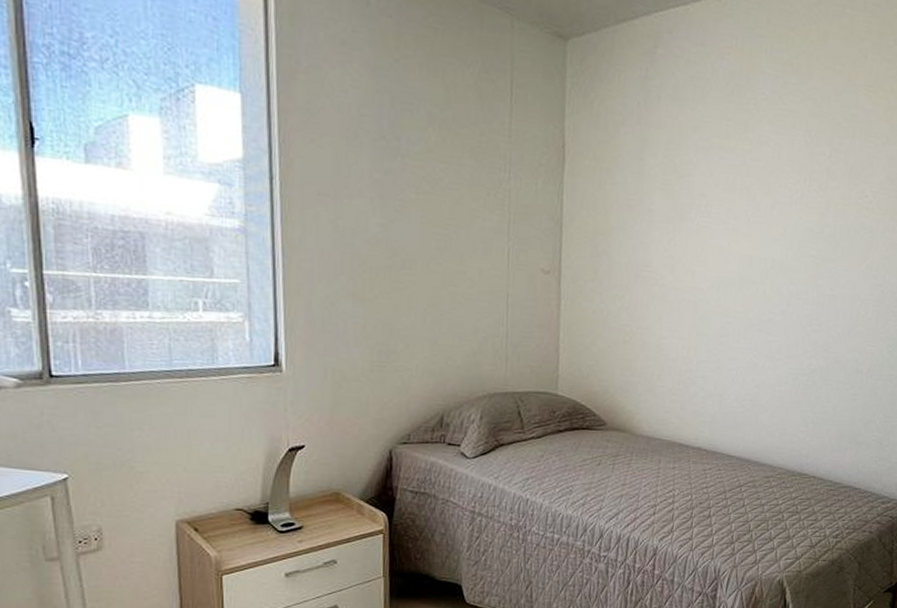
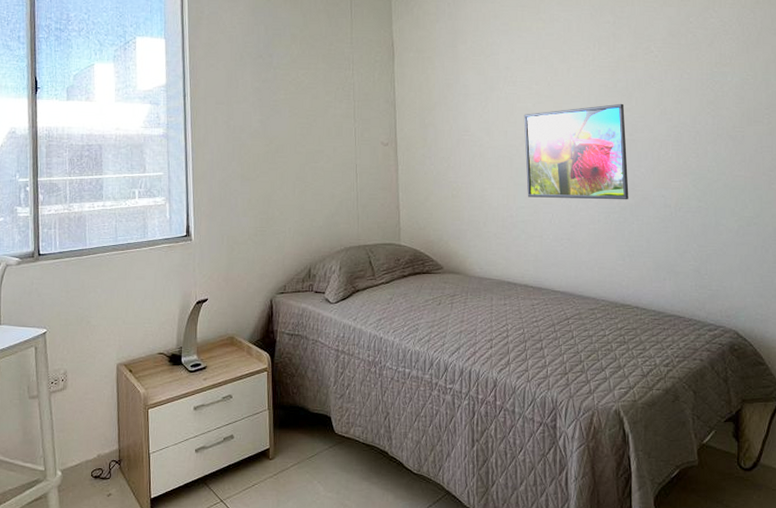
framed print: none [710,252,829,362] -> present [523,103,629,200]

